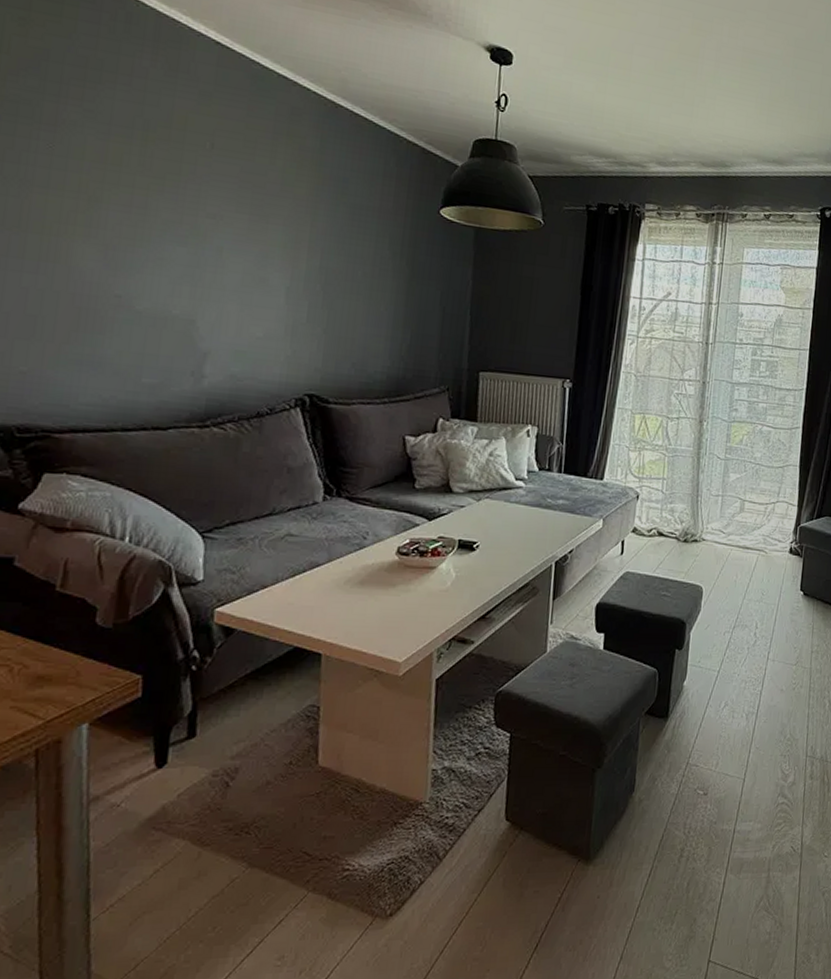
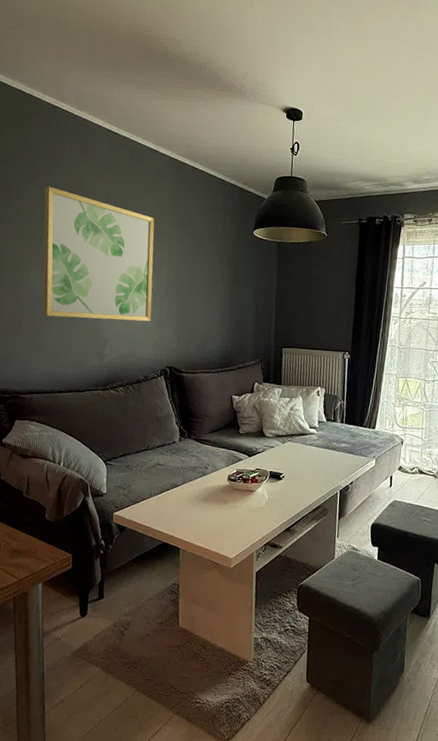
wall art: none [96,114,290,329] -> present [43,186,155,322]

